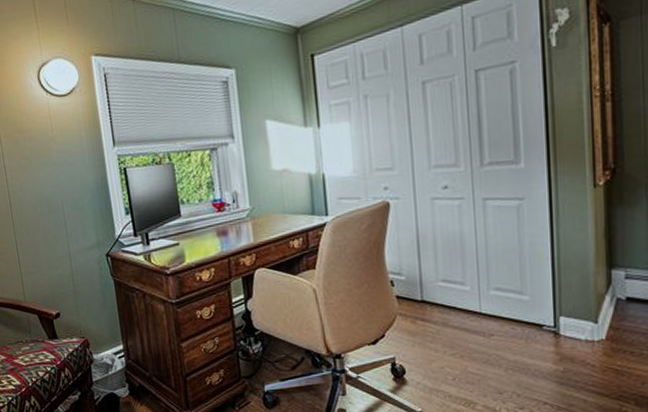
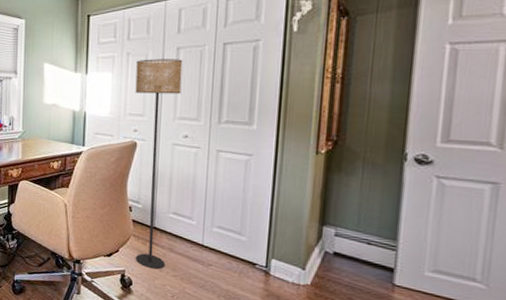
floor lamp: none [377,95,441,351] -> present [135,59,183,270]

